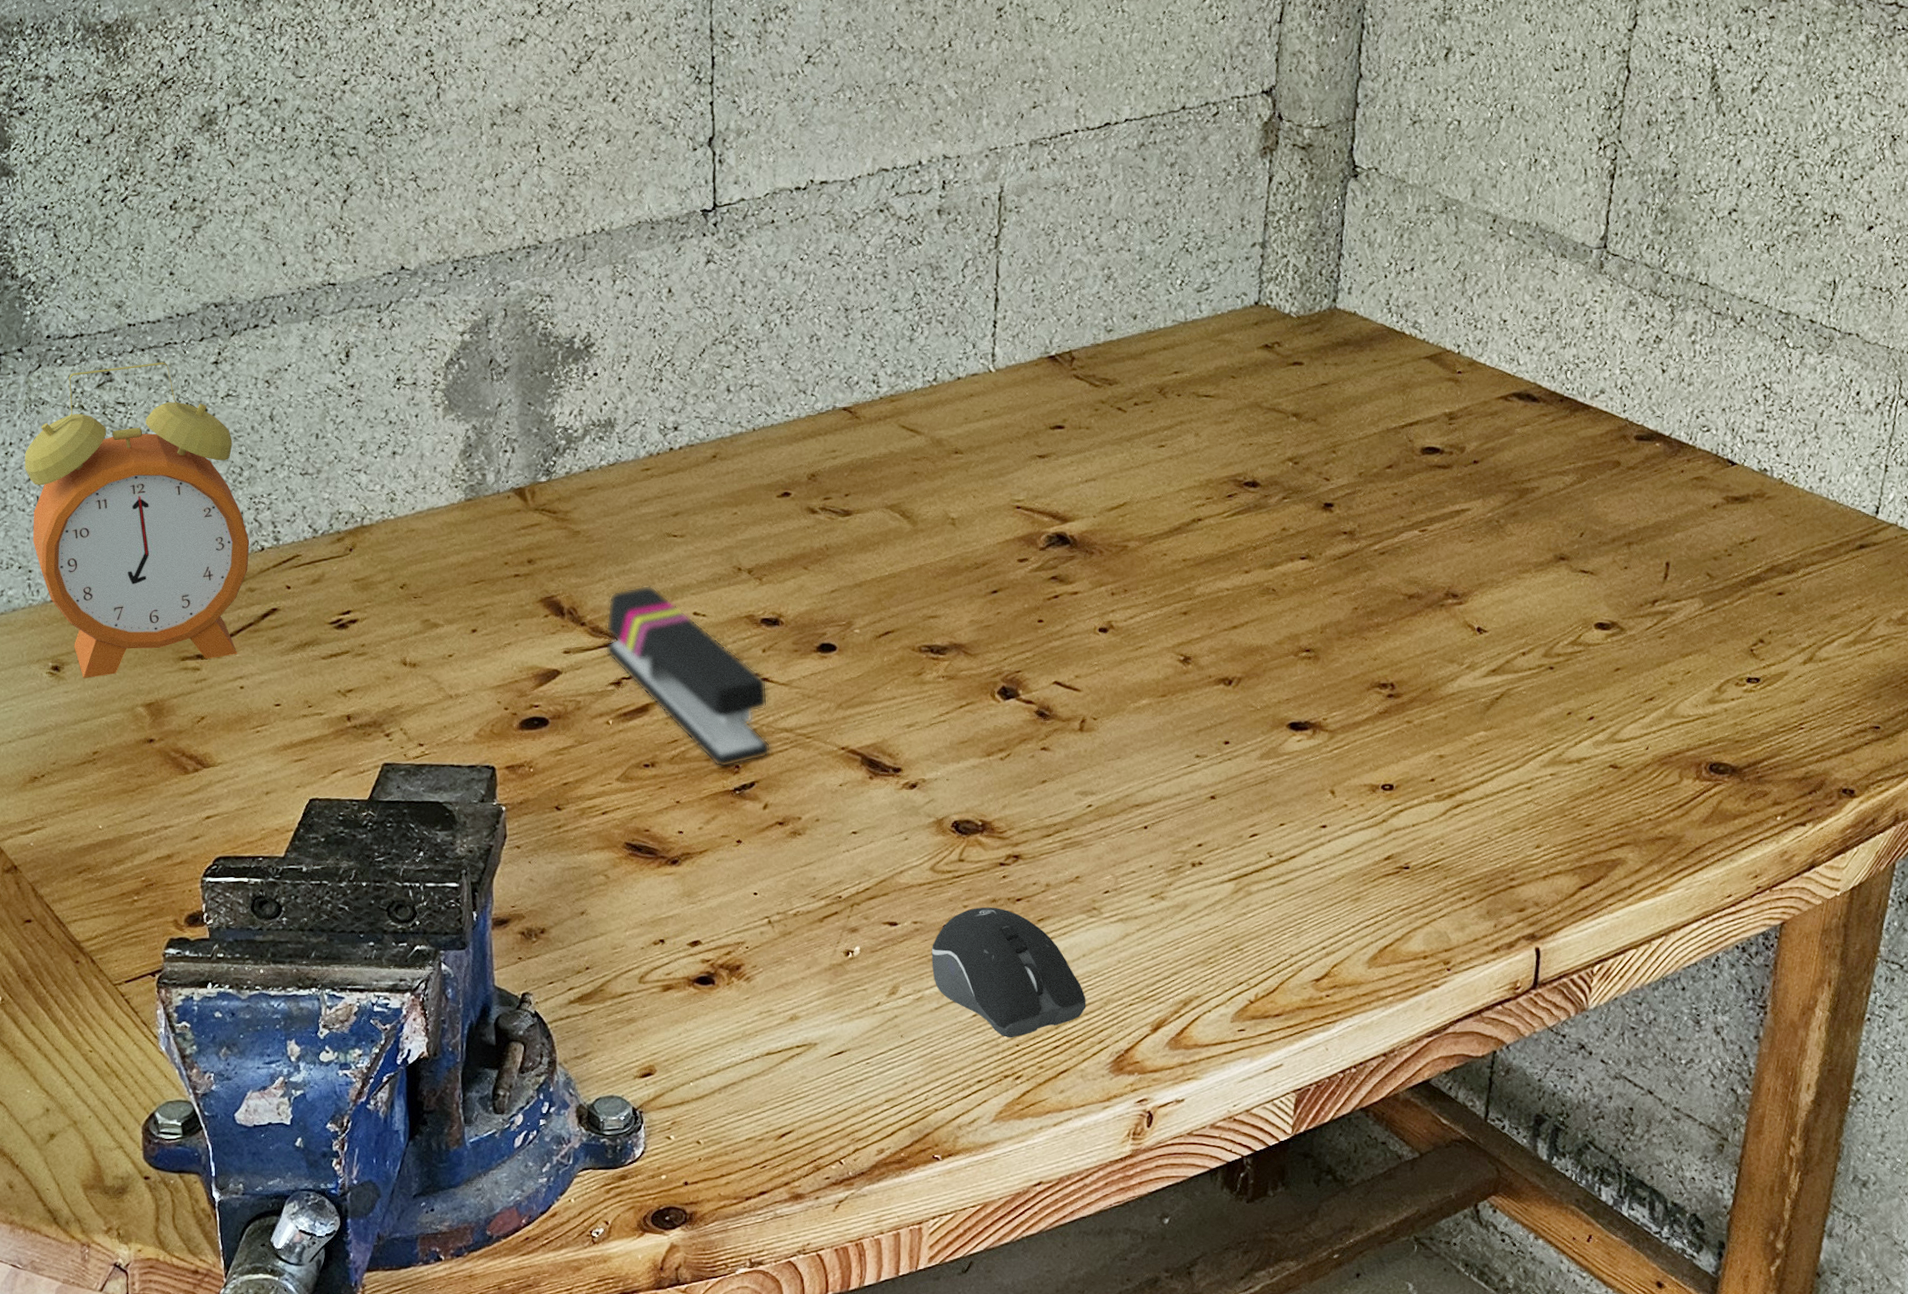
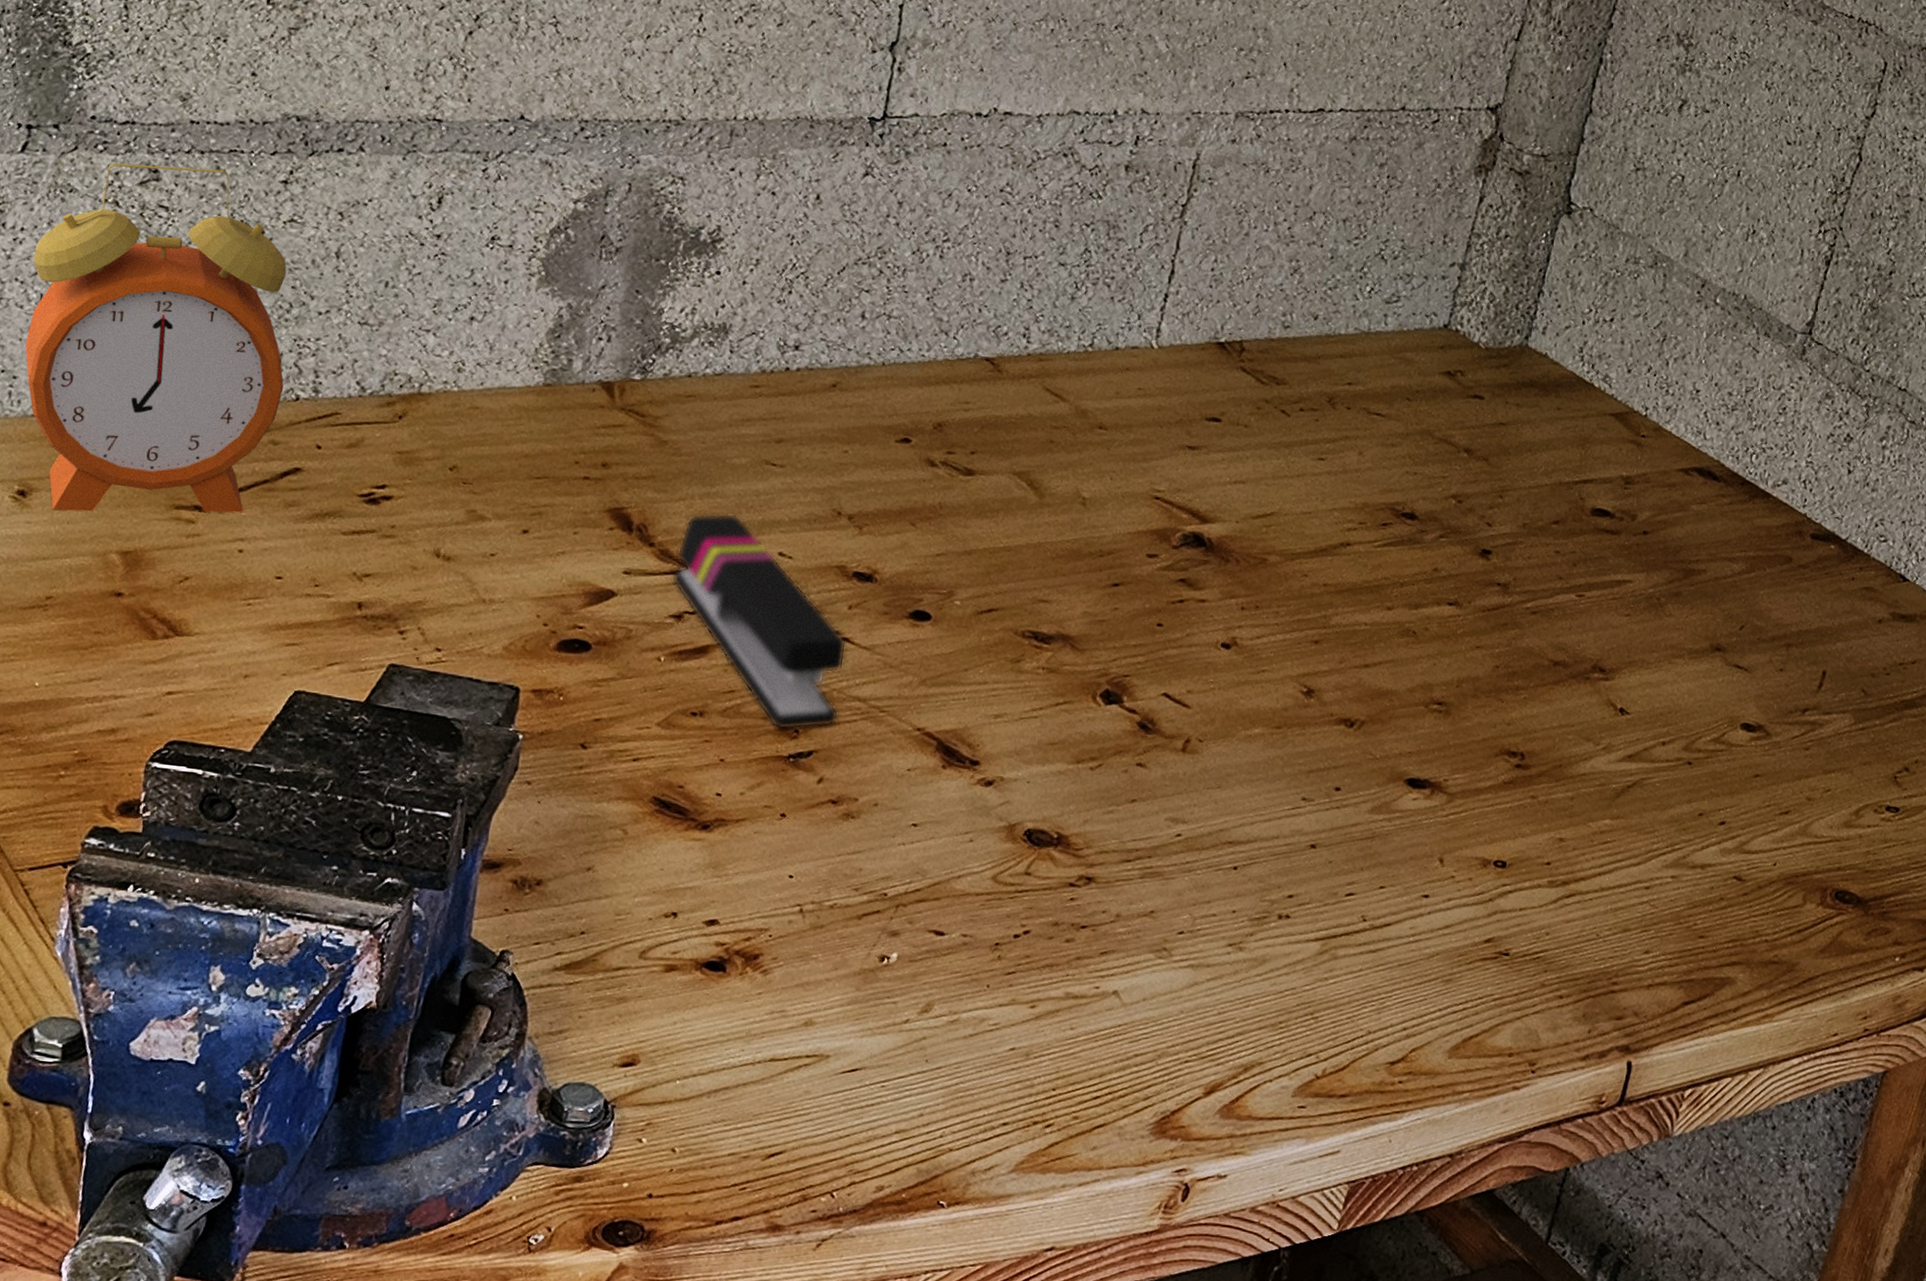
computer mouse: present [931,907,1086,1038] -> none [974,929,1139,1081]

